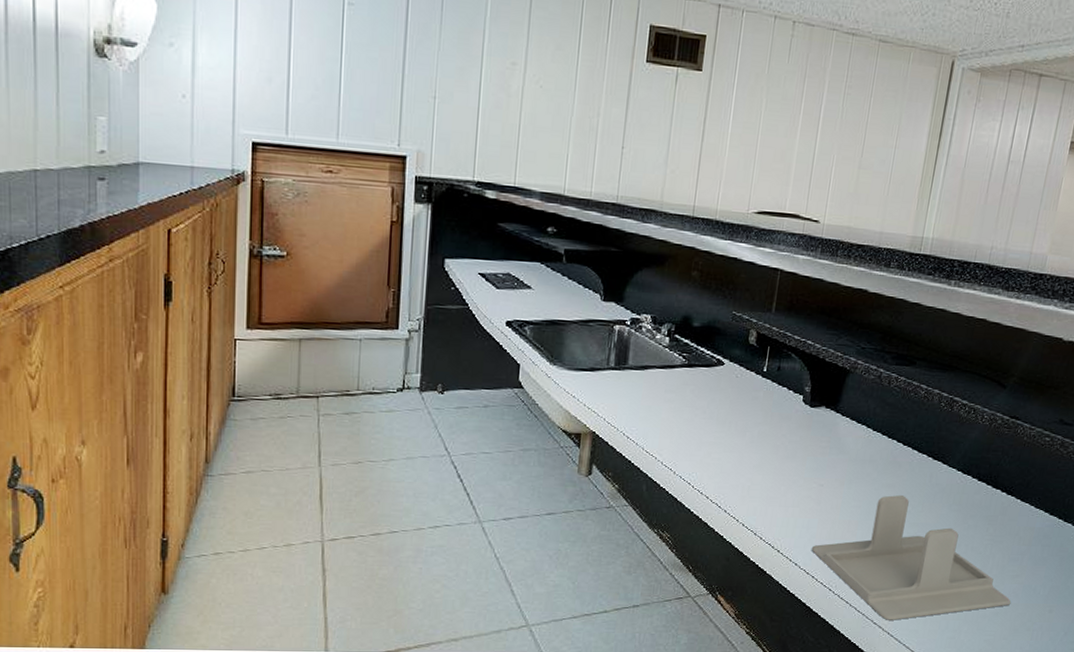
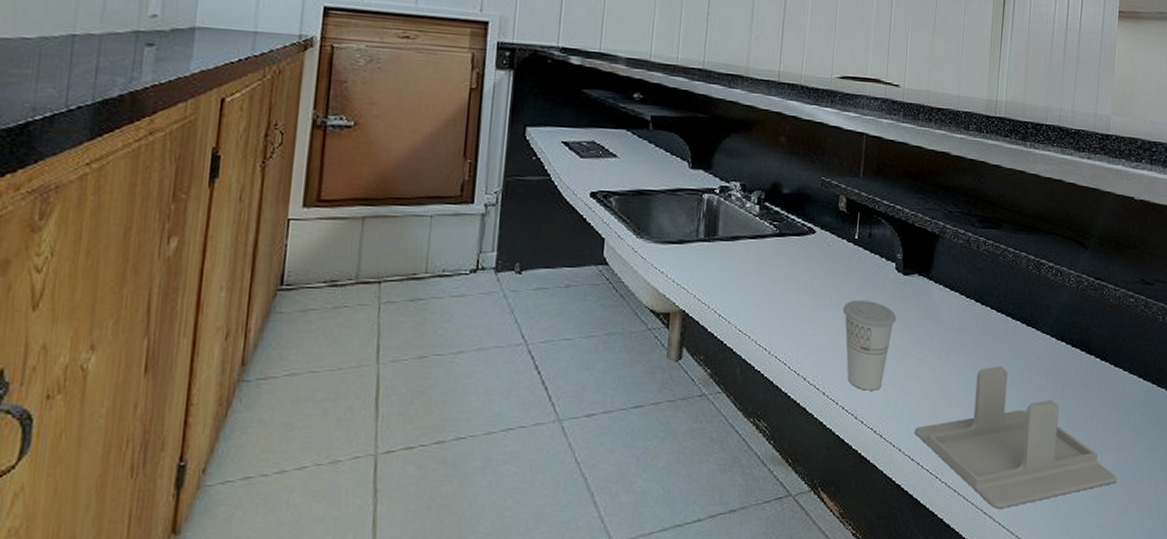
cup: none [747,429,801,511] -> present [843,301,897,390]

